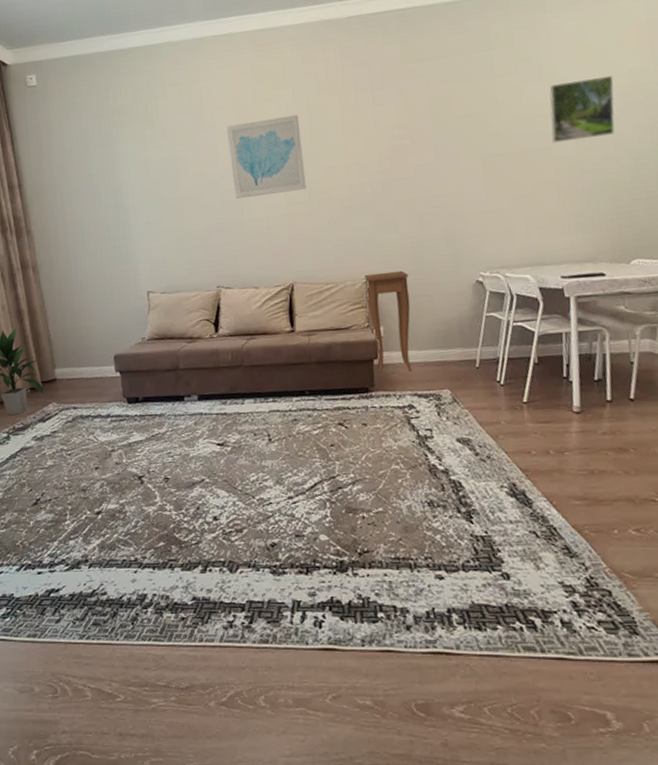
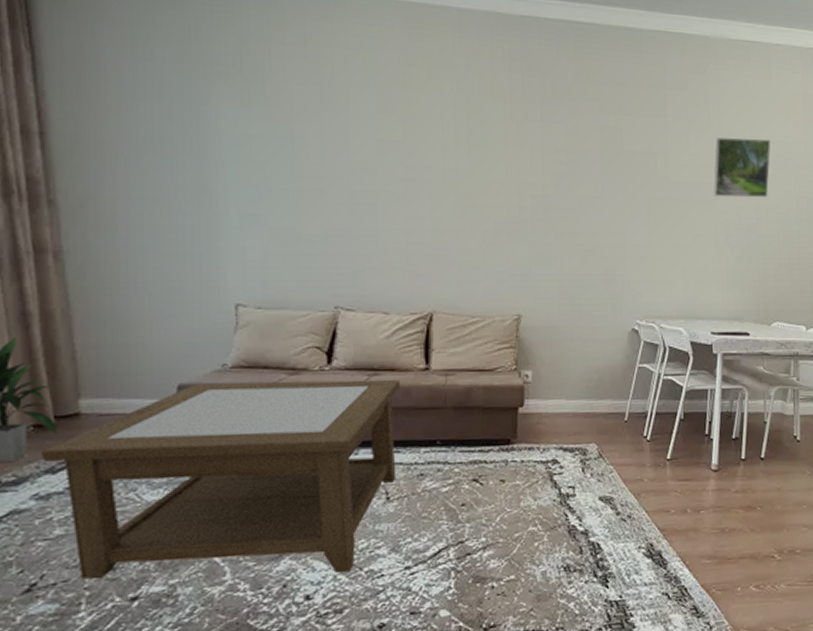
coffee table: none [36,342,275,500] -> present [42,380,400,580]
wall art: present [227,114,307,200] -> none [364,110,458,203]
side table: present [364,270,412,373] -> none [515,310,564,423]

